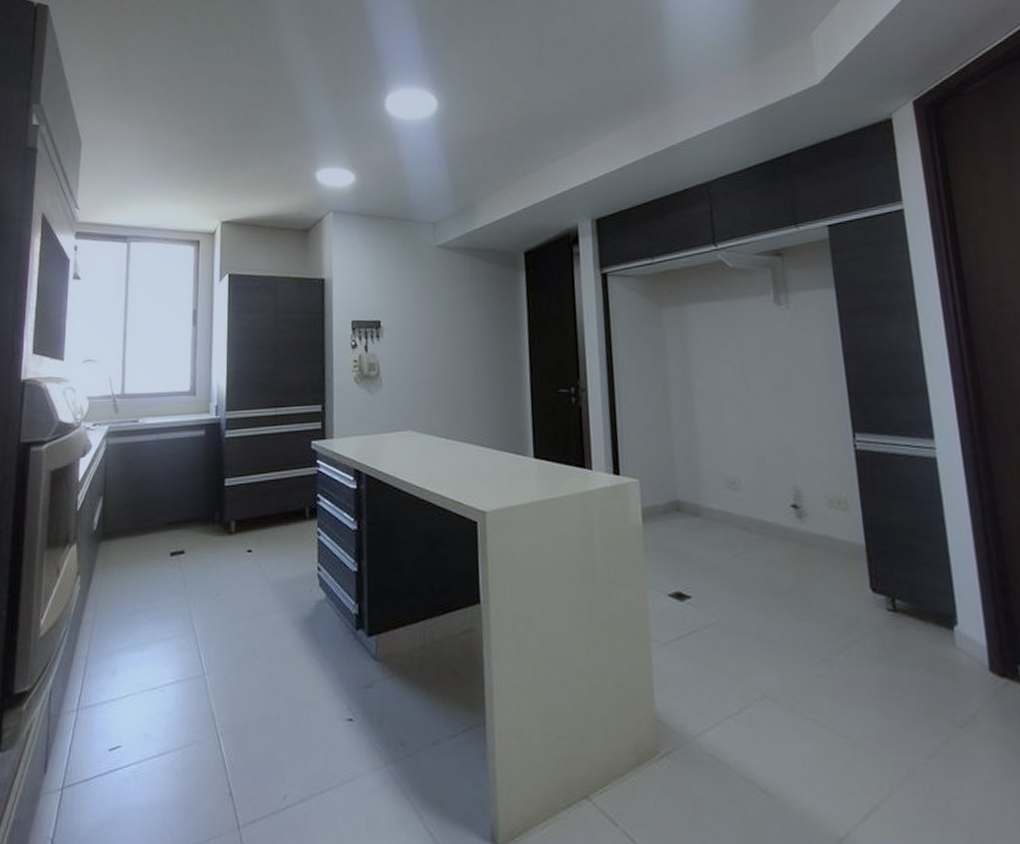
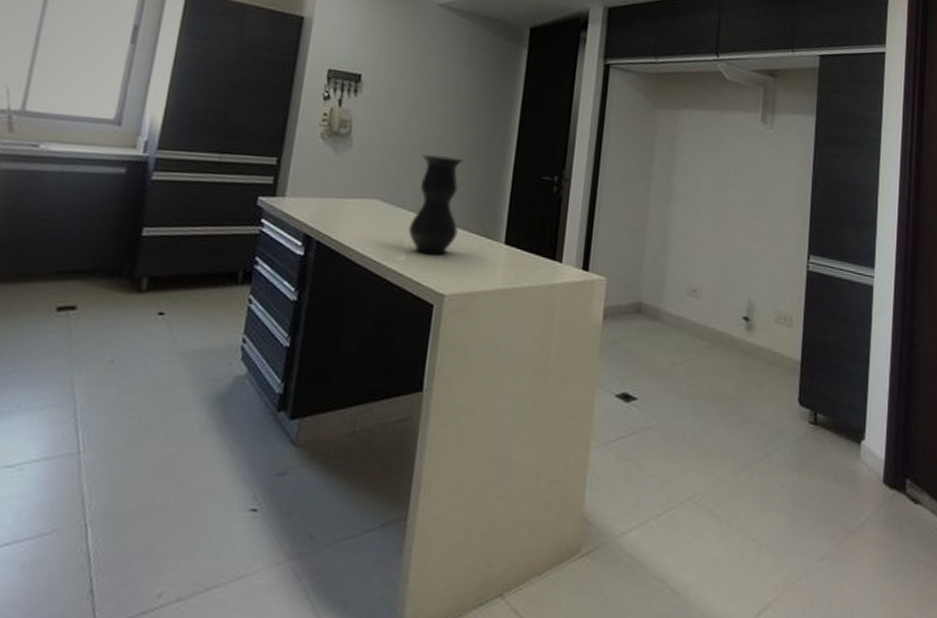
vase: none [443,382,488,476] -> present [408,154,464,255]

